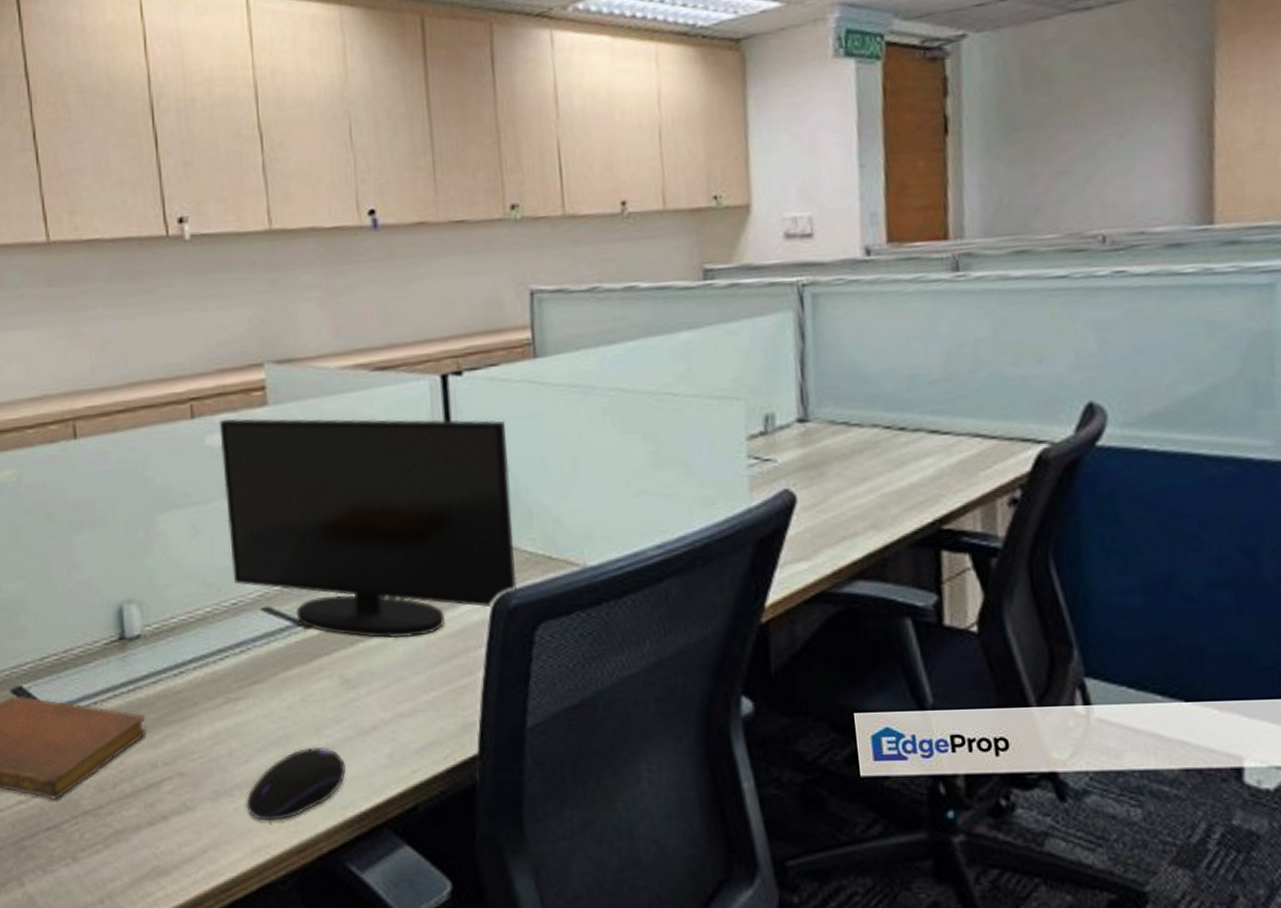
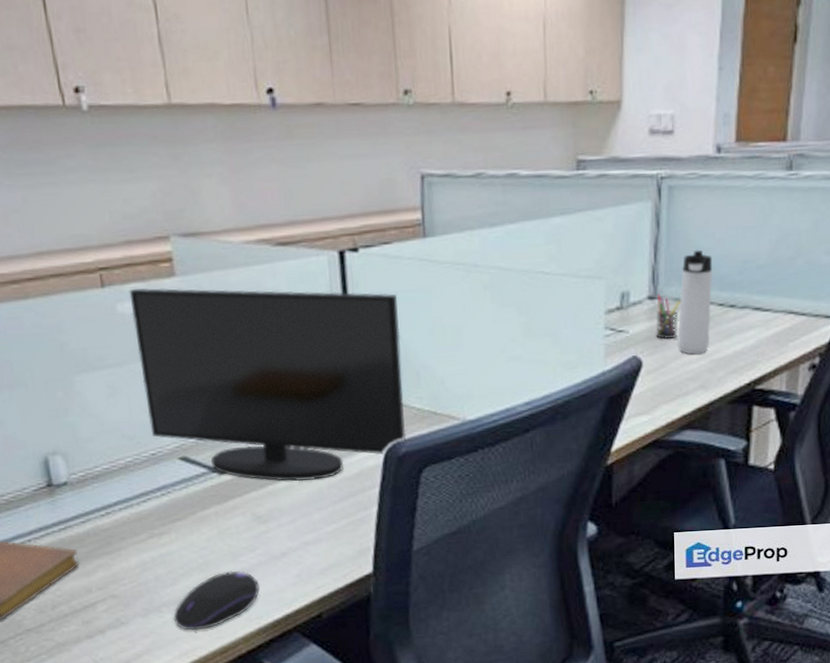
pen holder: none [808,415,838,469] -> present [655,293,681,339]
thermos bottle: none [836,364,878,487] -> present [677,249,713,355]

